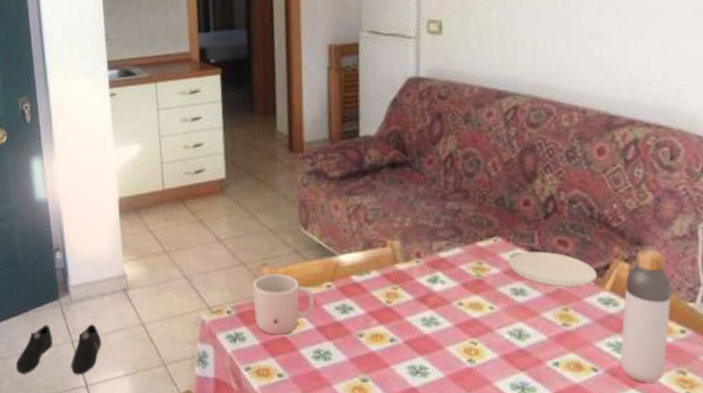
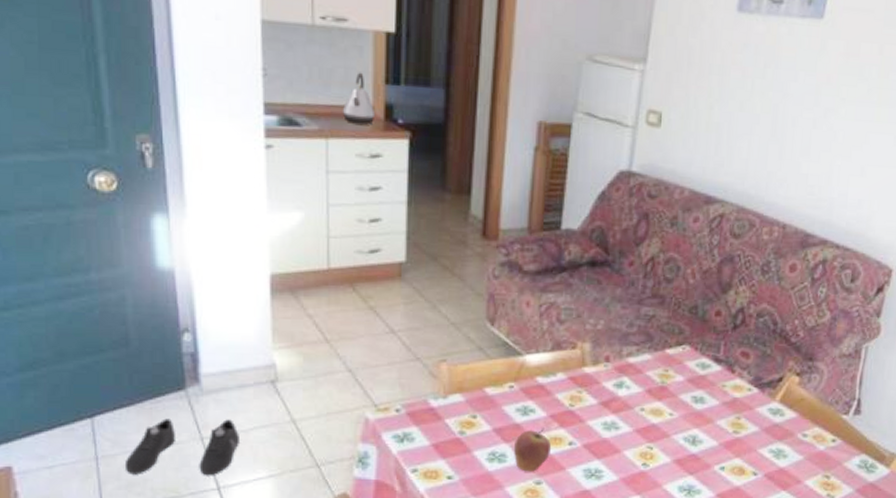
kettle: none [166,26,193,68] -> present [342,72,376,125]
mug: present [252,273,315,335] -> none [426,371,495,436]
fruit: none [336,325,374,369] -> present [513,428,552,472]
plate: present [509,251,598,288] -> none [693,361,772,398]
bottle: present [620,248,672,383] -> none [777,364,832,486]

